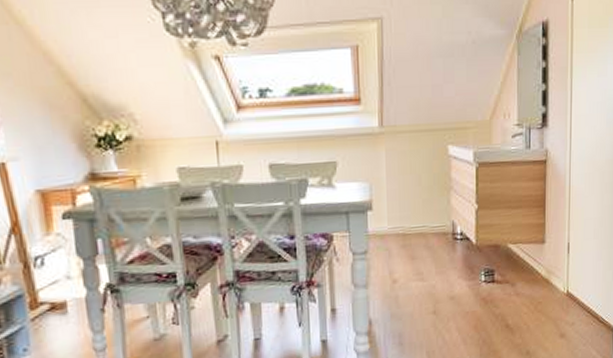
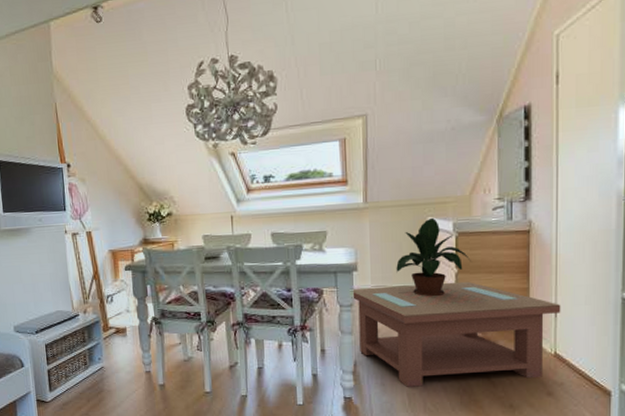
coffee table: none [366,218,573,344] -> present [351,281,561,387]
potted plant: none [415,145,491,238] -> present [396,217,471,297]

